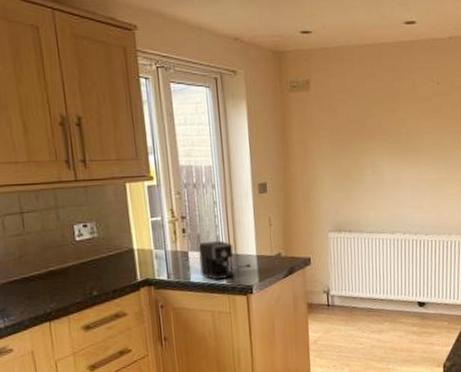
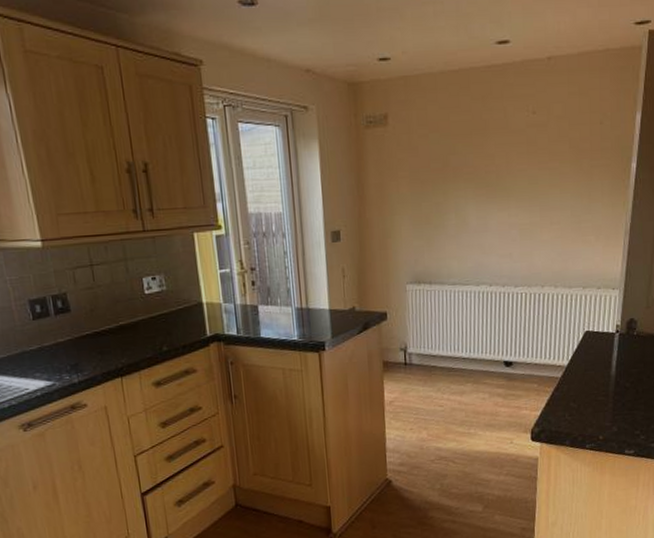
coffee maker: present [198,240,250,280] -> none [268,293,323,336]

